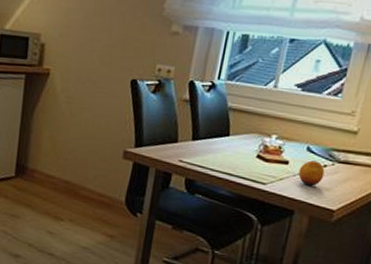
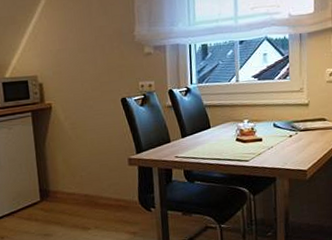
fruit: present [298,160,325,187] -> none [271,133,292,155]

